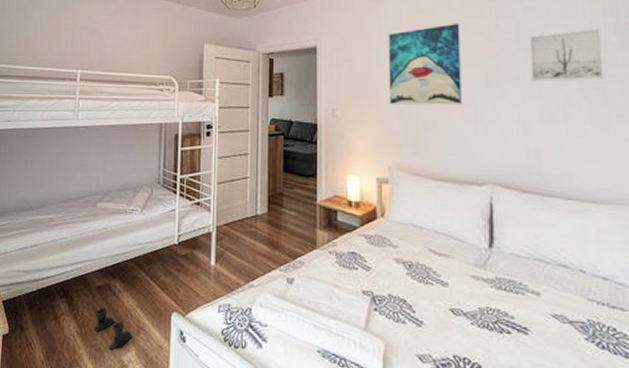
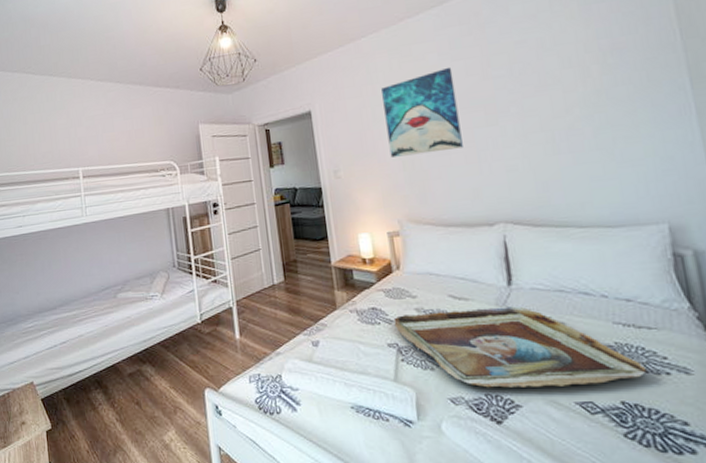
boots: present [94,307,133,350] -> none [131,392,170,432]
tray: none [372,263,616,360] -> present [393,306,647,388]
wall art: present [529,28,604,81] -> none [523,51,605,114]

